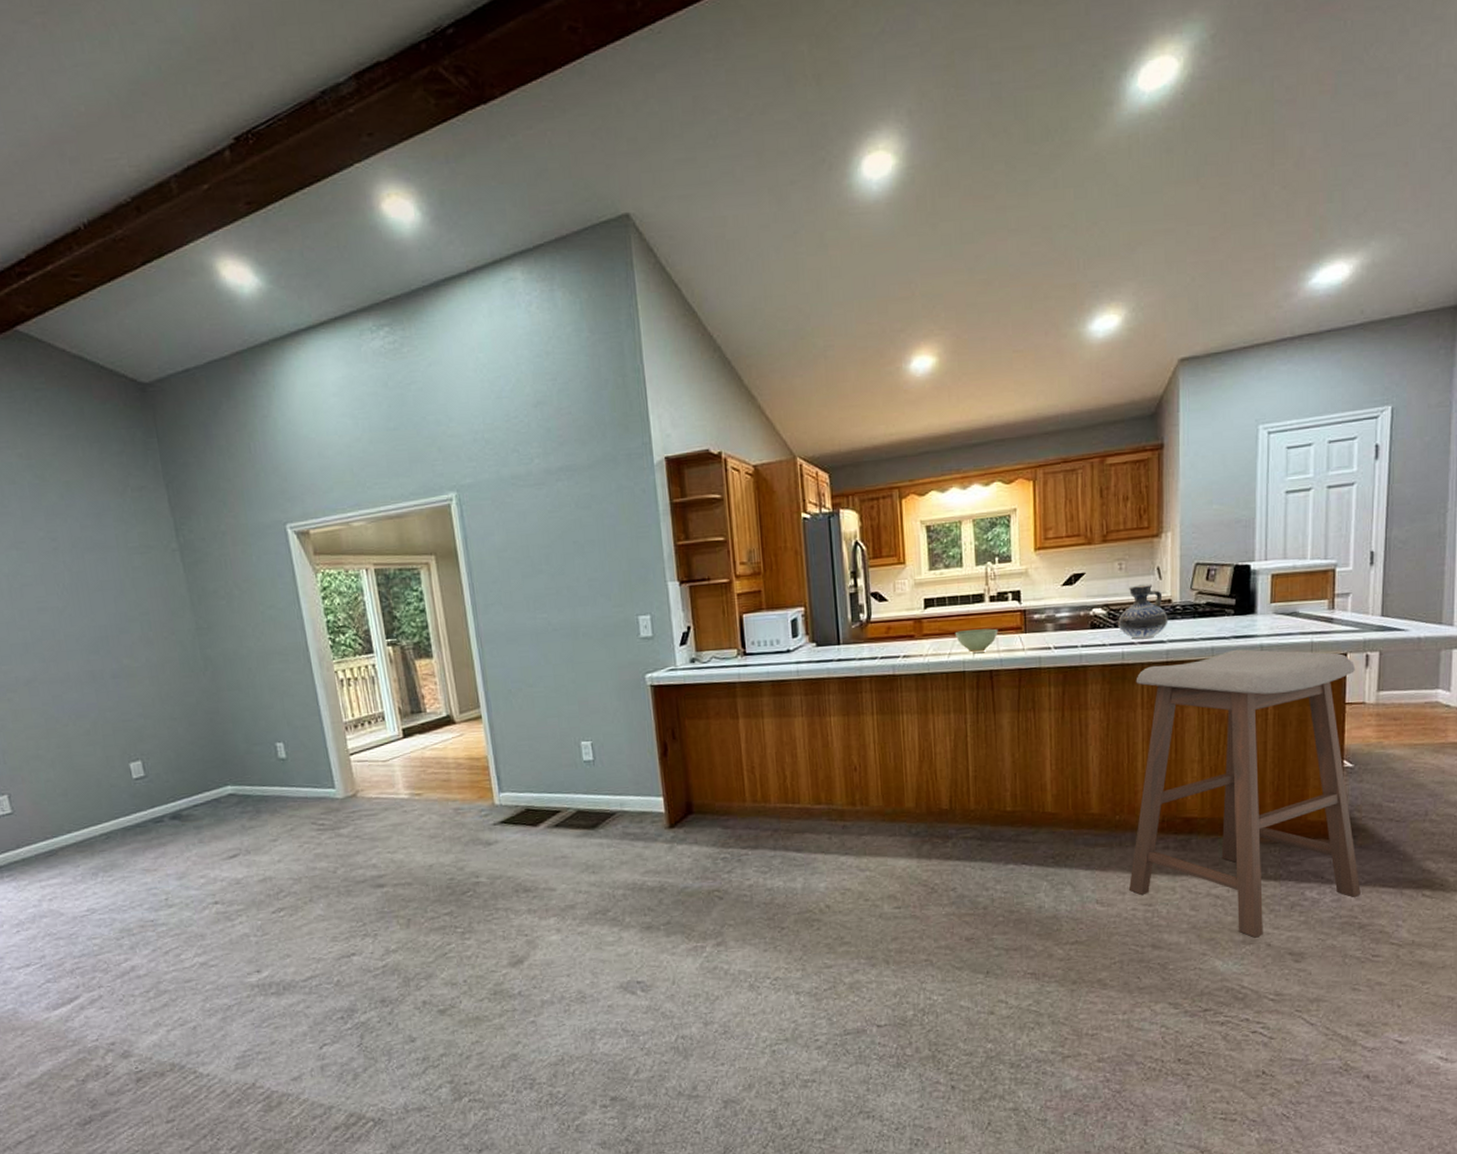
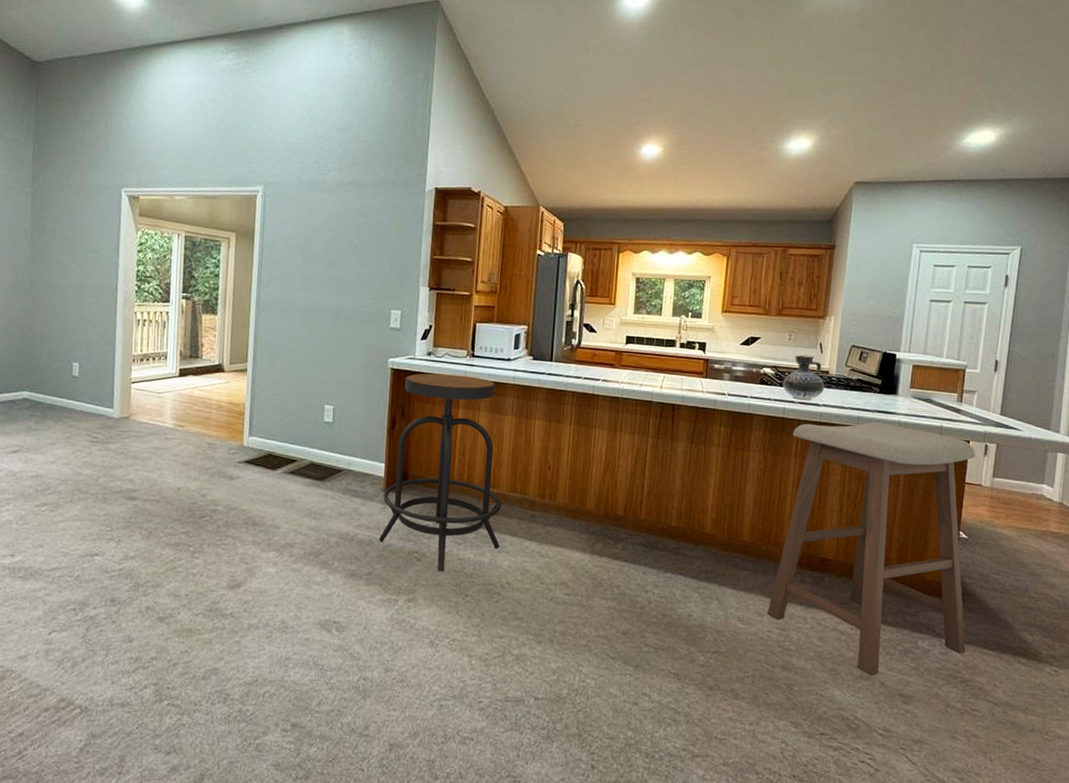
bar stool: none [667,678,811,907] -> present [378,373,502,571]
bowl: present [954,628,999,653] -> none [647,367,684,388]

